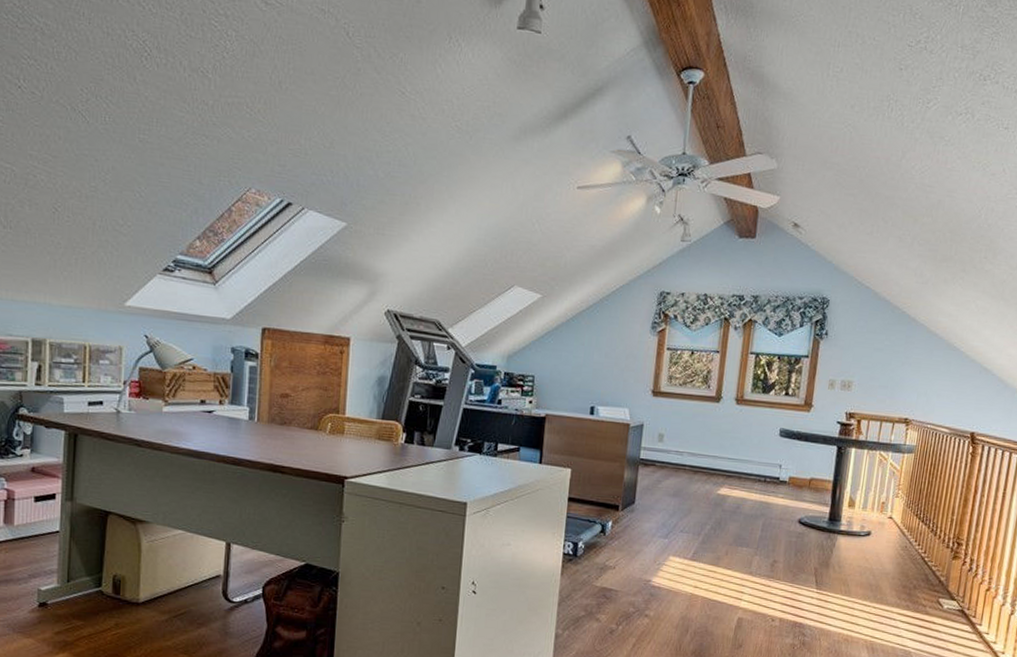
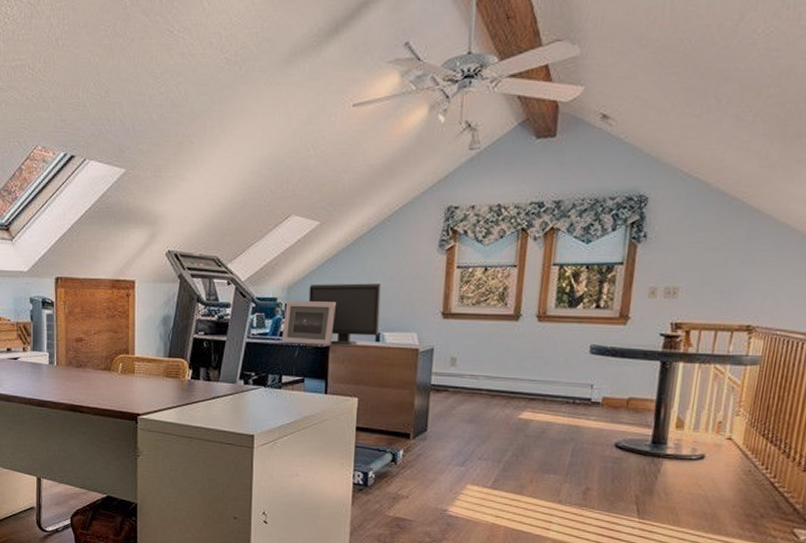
picture frame: none [498,369,555,417] -> present [281,301,337,347]
monitor: none [527,354,598,418] -> present [308,283,382,346]

